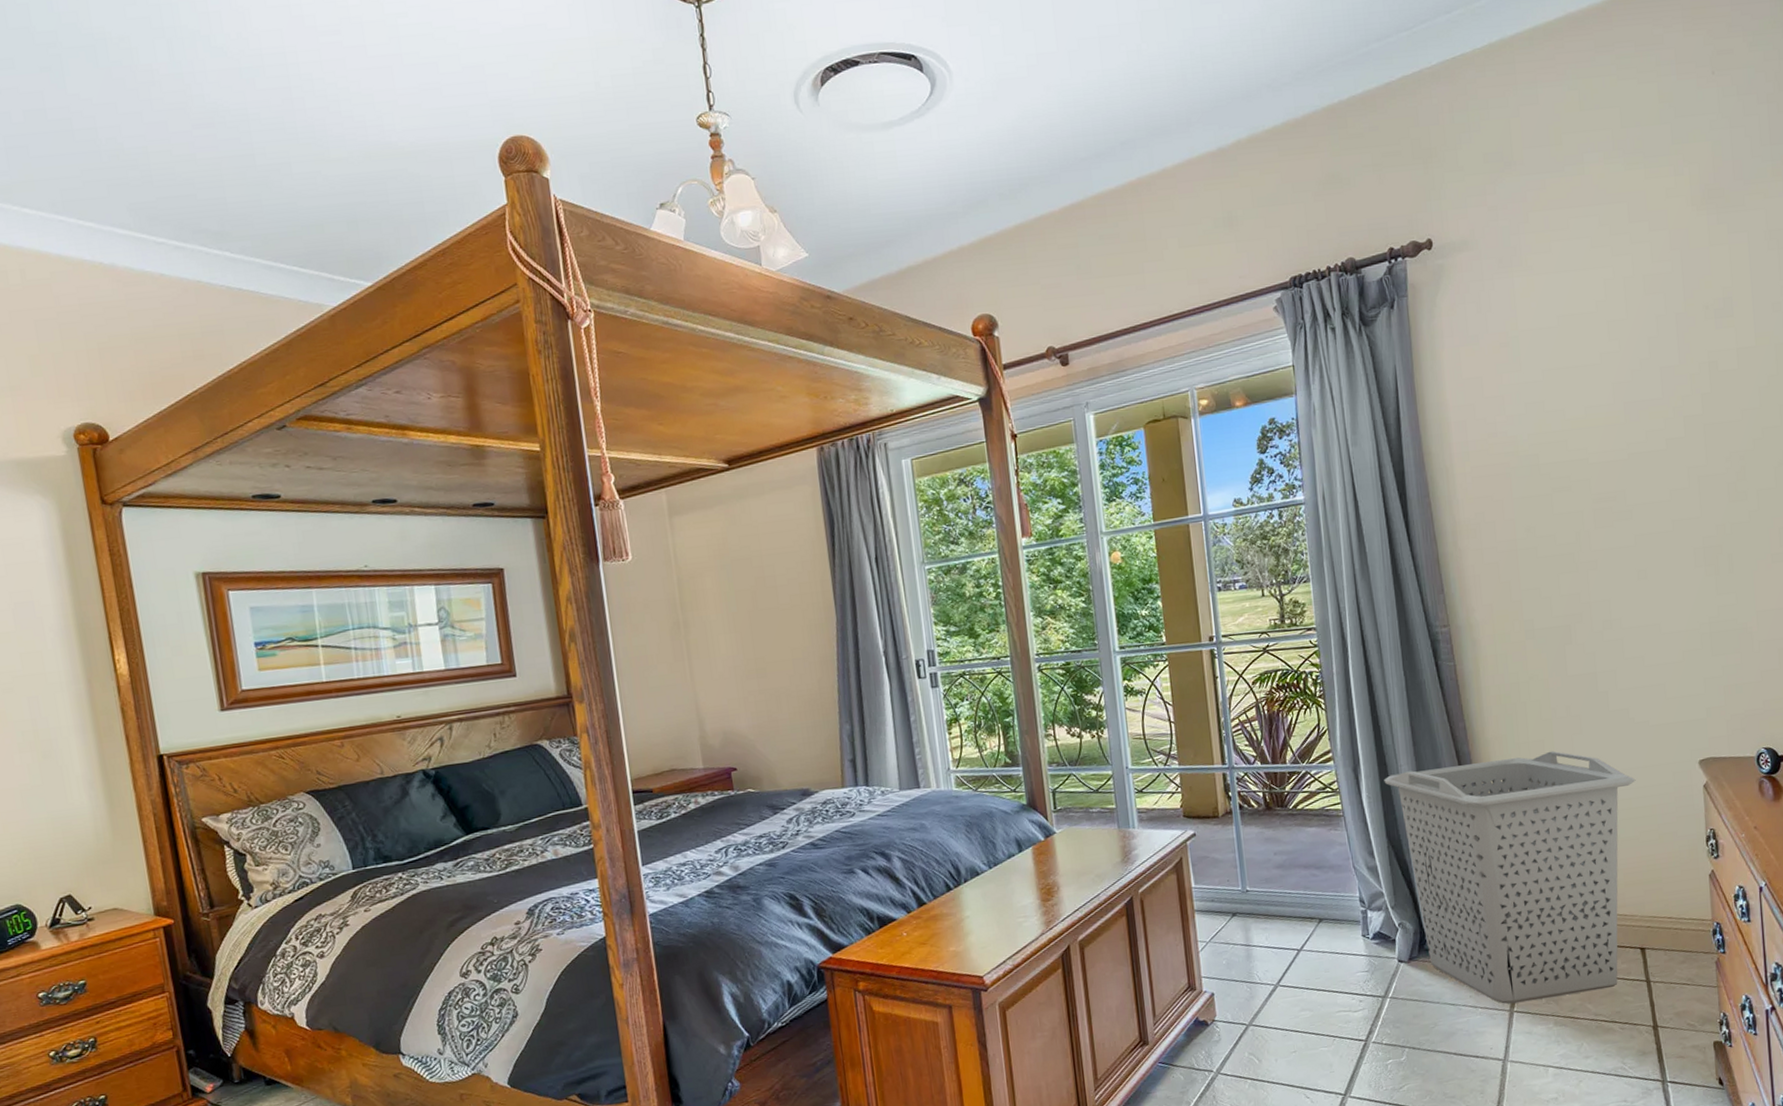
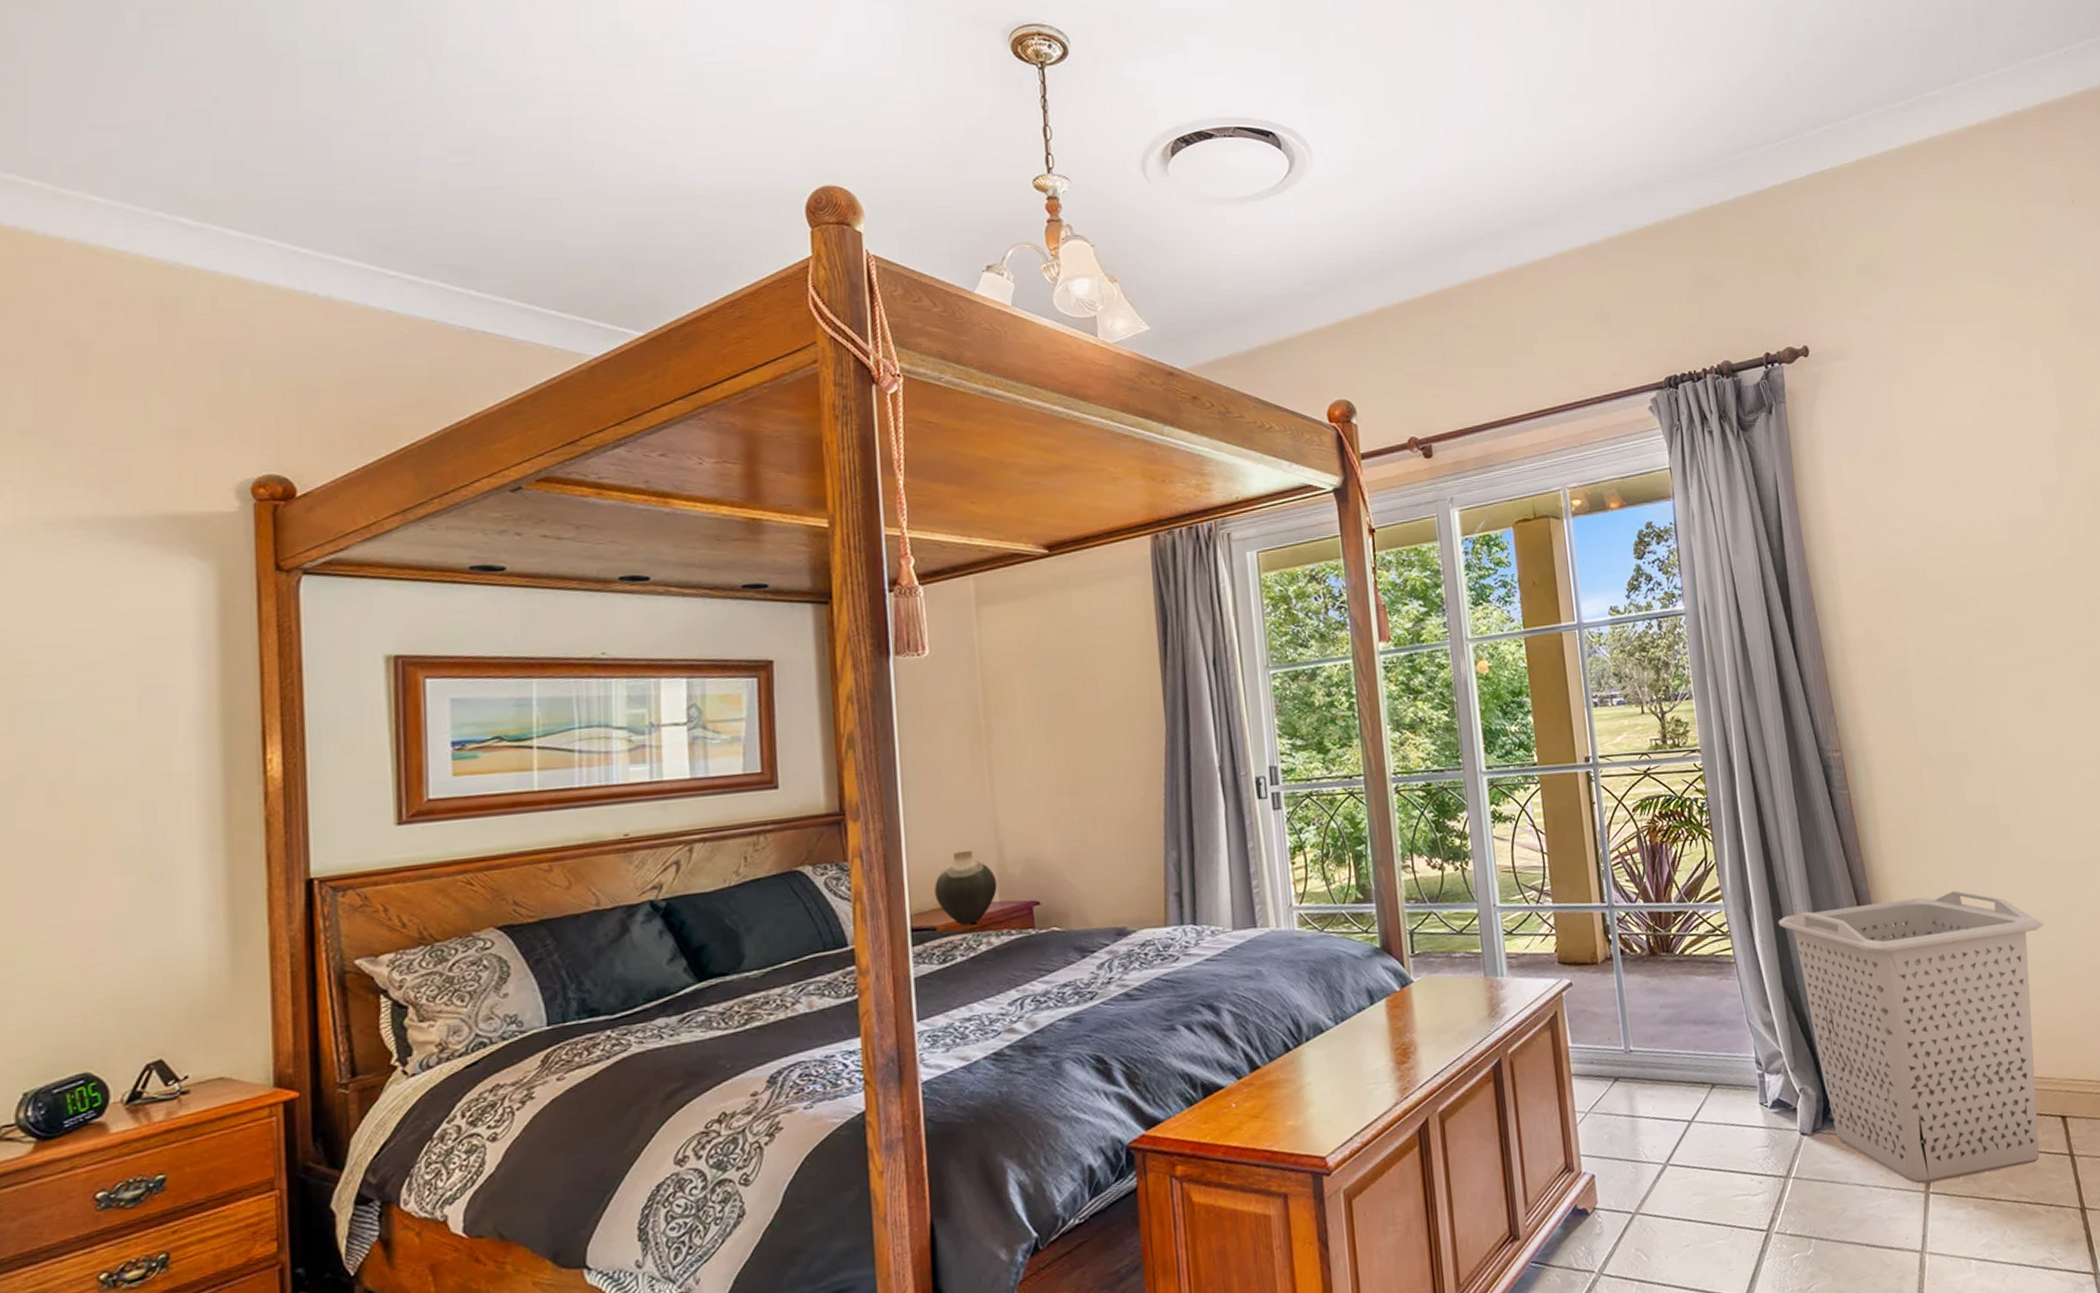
vase: none [649,725,701,788] -> present [934,850,998,925]

